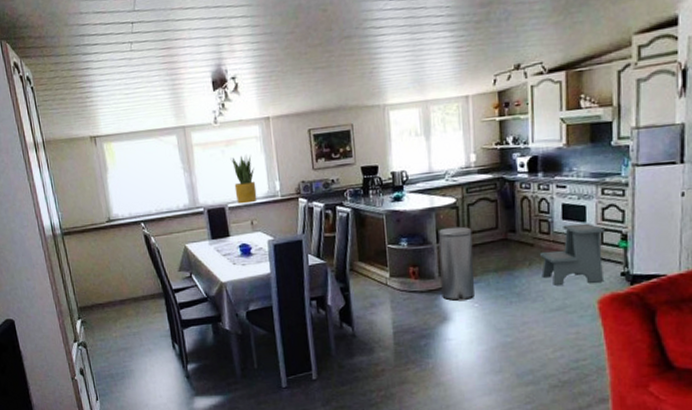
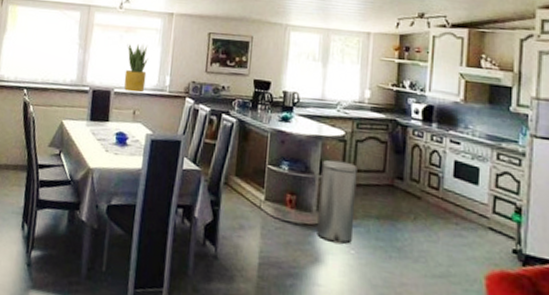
step stool: present [539,223,605,285] -> none [426,183,498,256]

